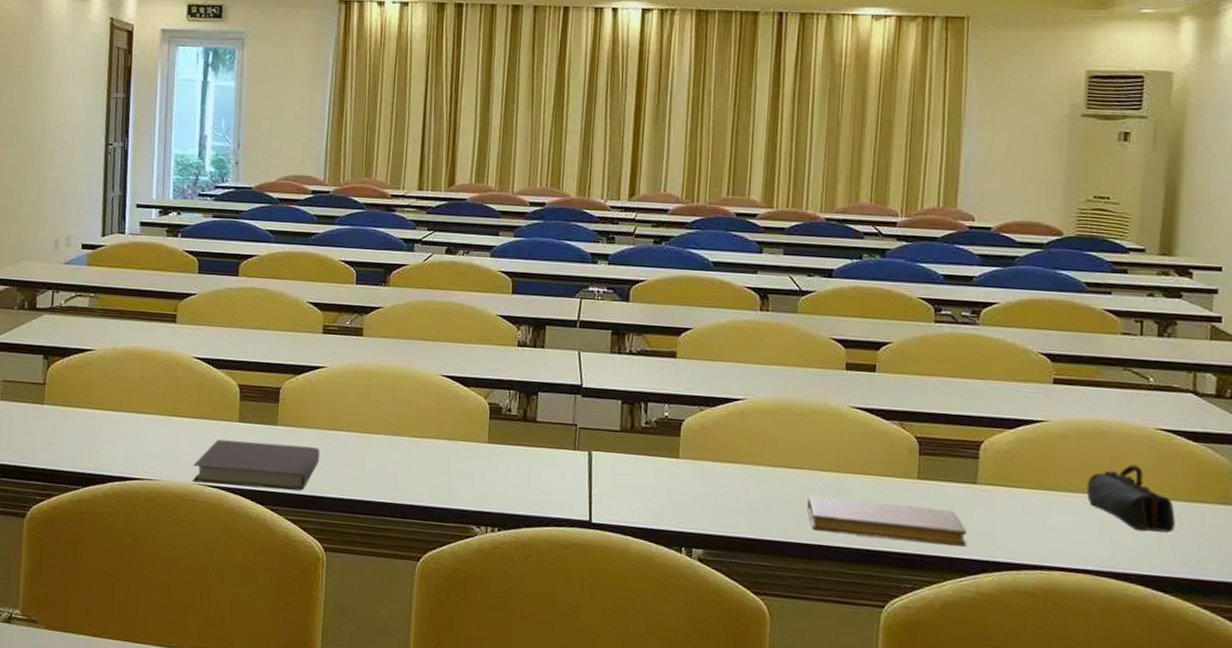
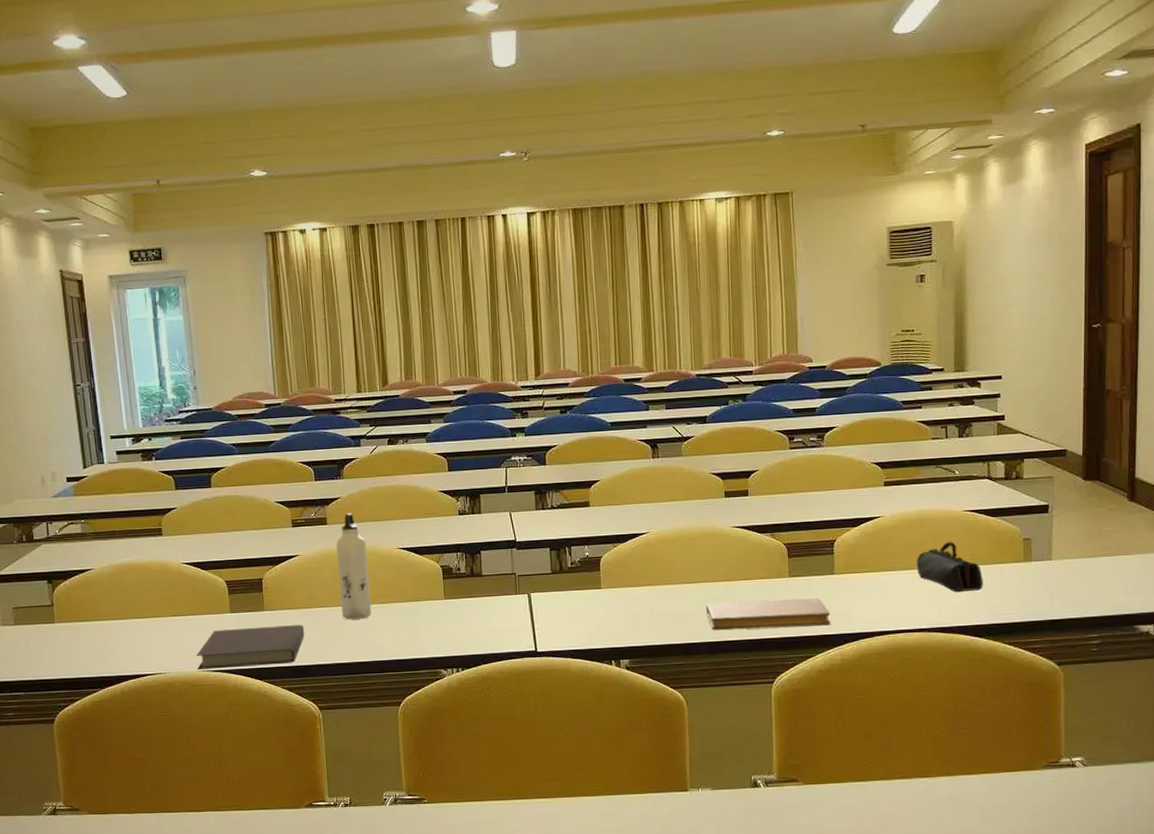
water bottle: none [365,326,405,452] -> present [336,512,371,620]

